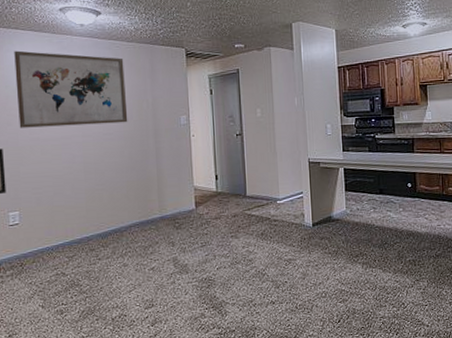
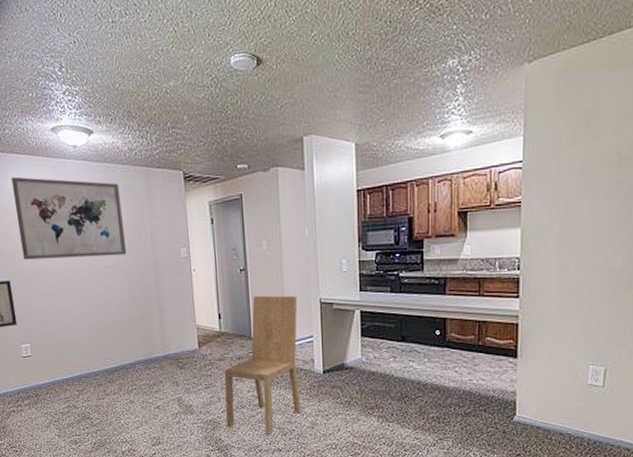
dining chair: none [220,156,293,289] -> present [224,295,301,436]

